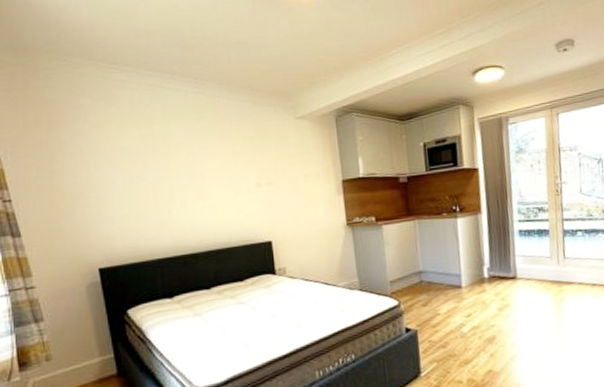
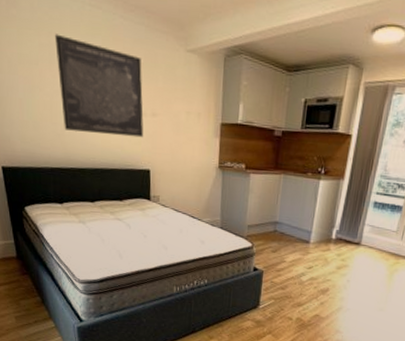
wall art: none [158,123,260,216] -> present [55,34,144,138]

